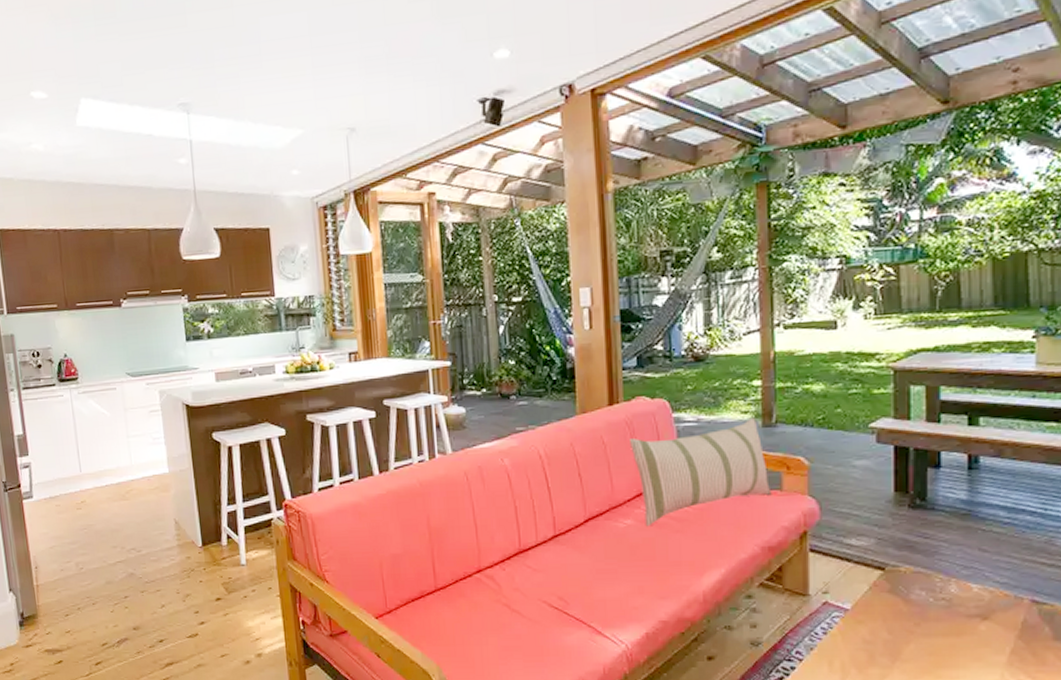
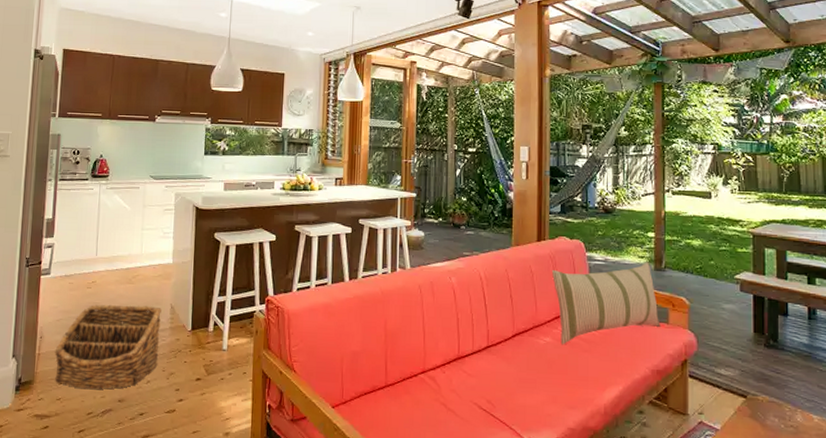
basket: none [54,523,171,619] -> present [54,304,161,390]

